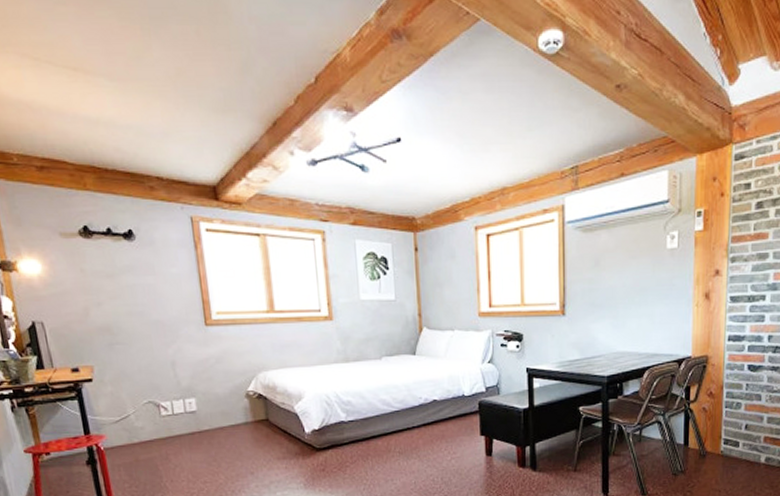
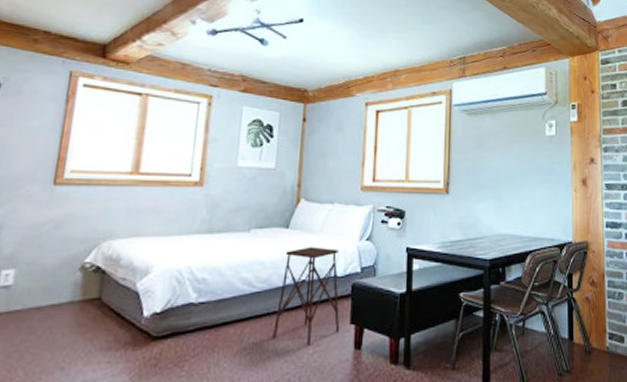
side table: none [414,370,472,454] -> present [273,246,340,347]

